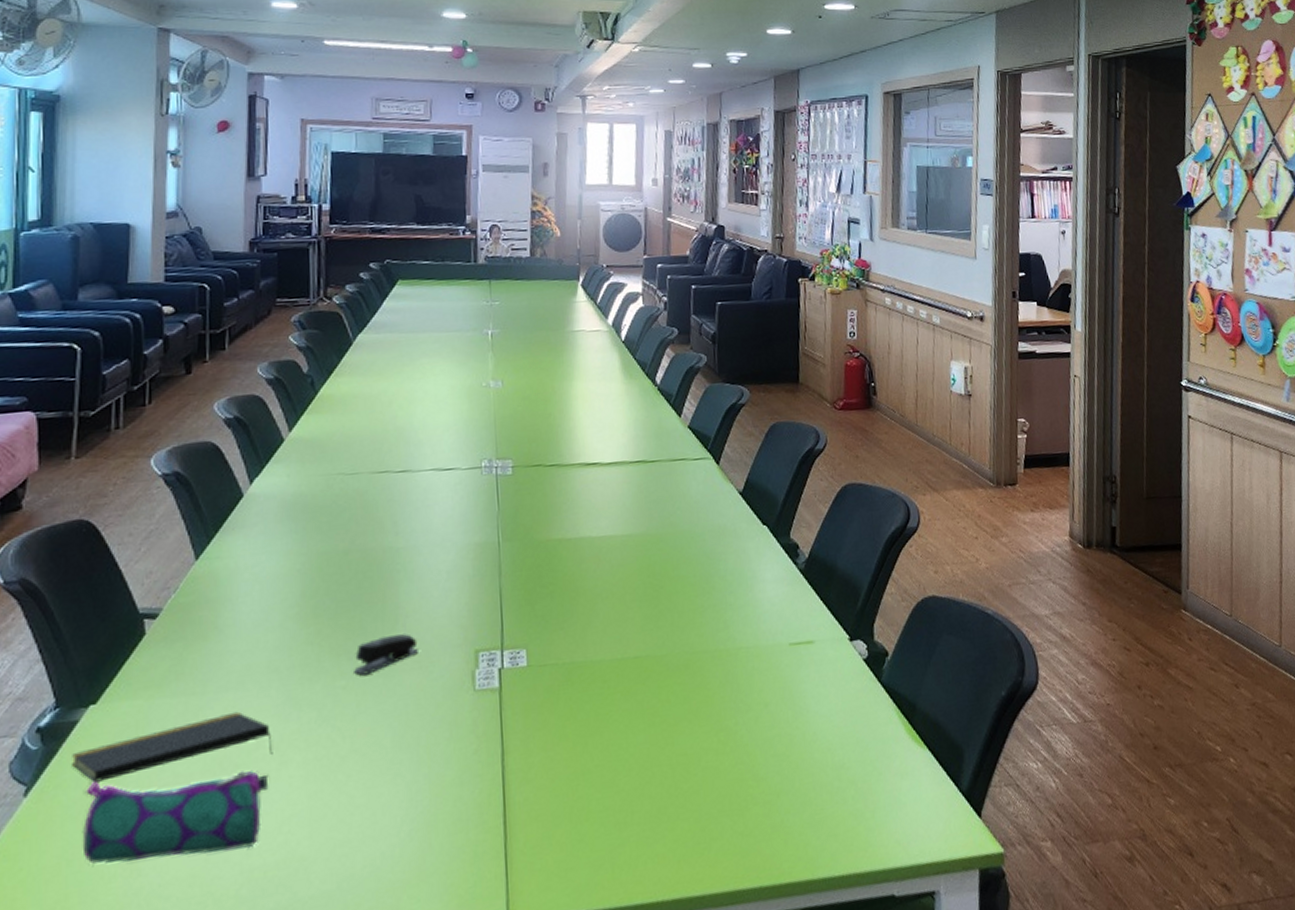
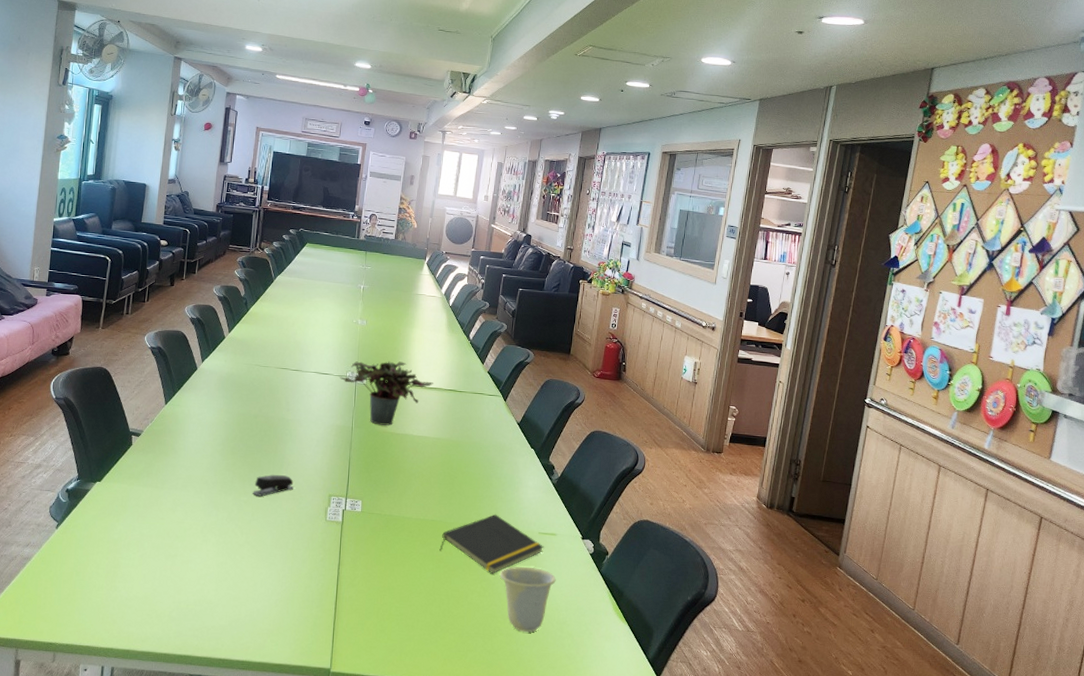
notepad: present [72,711,273,783] -> none [84,503,199,534]
pencil case: present [82,771,269,865] -> none [85,529,195,589]
potted plant: none [471,432,612,532] -> present [340,361,433,426]
notepad: none [651,629,800,719] -> present [439,514,544,574]
cup: none [743,695,823,794] -> present [500,567,556,632]

